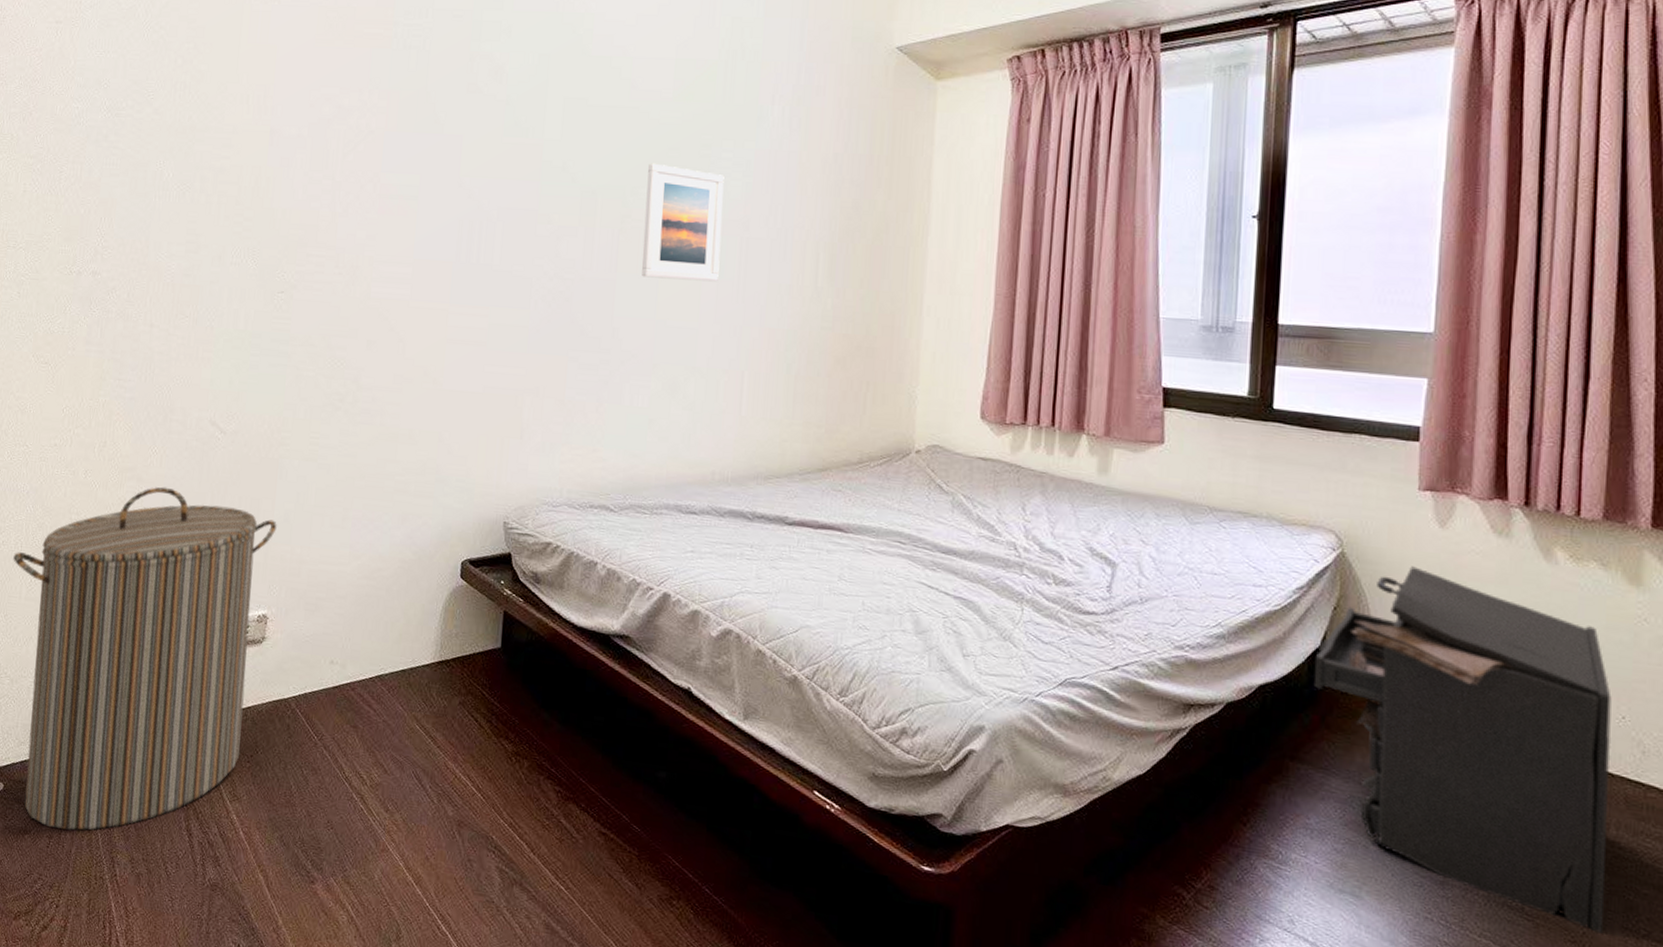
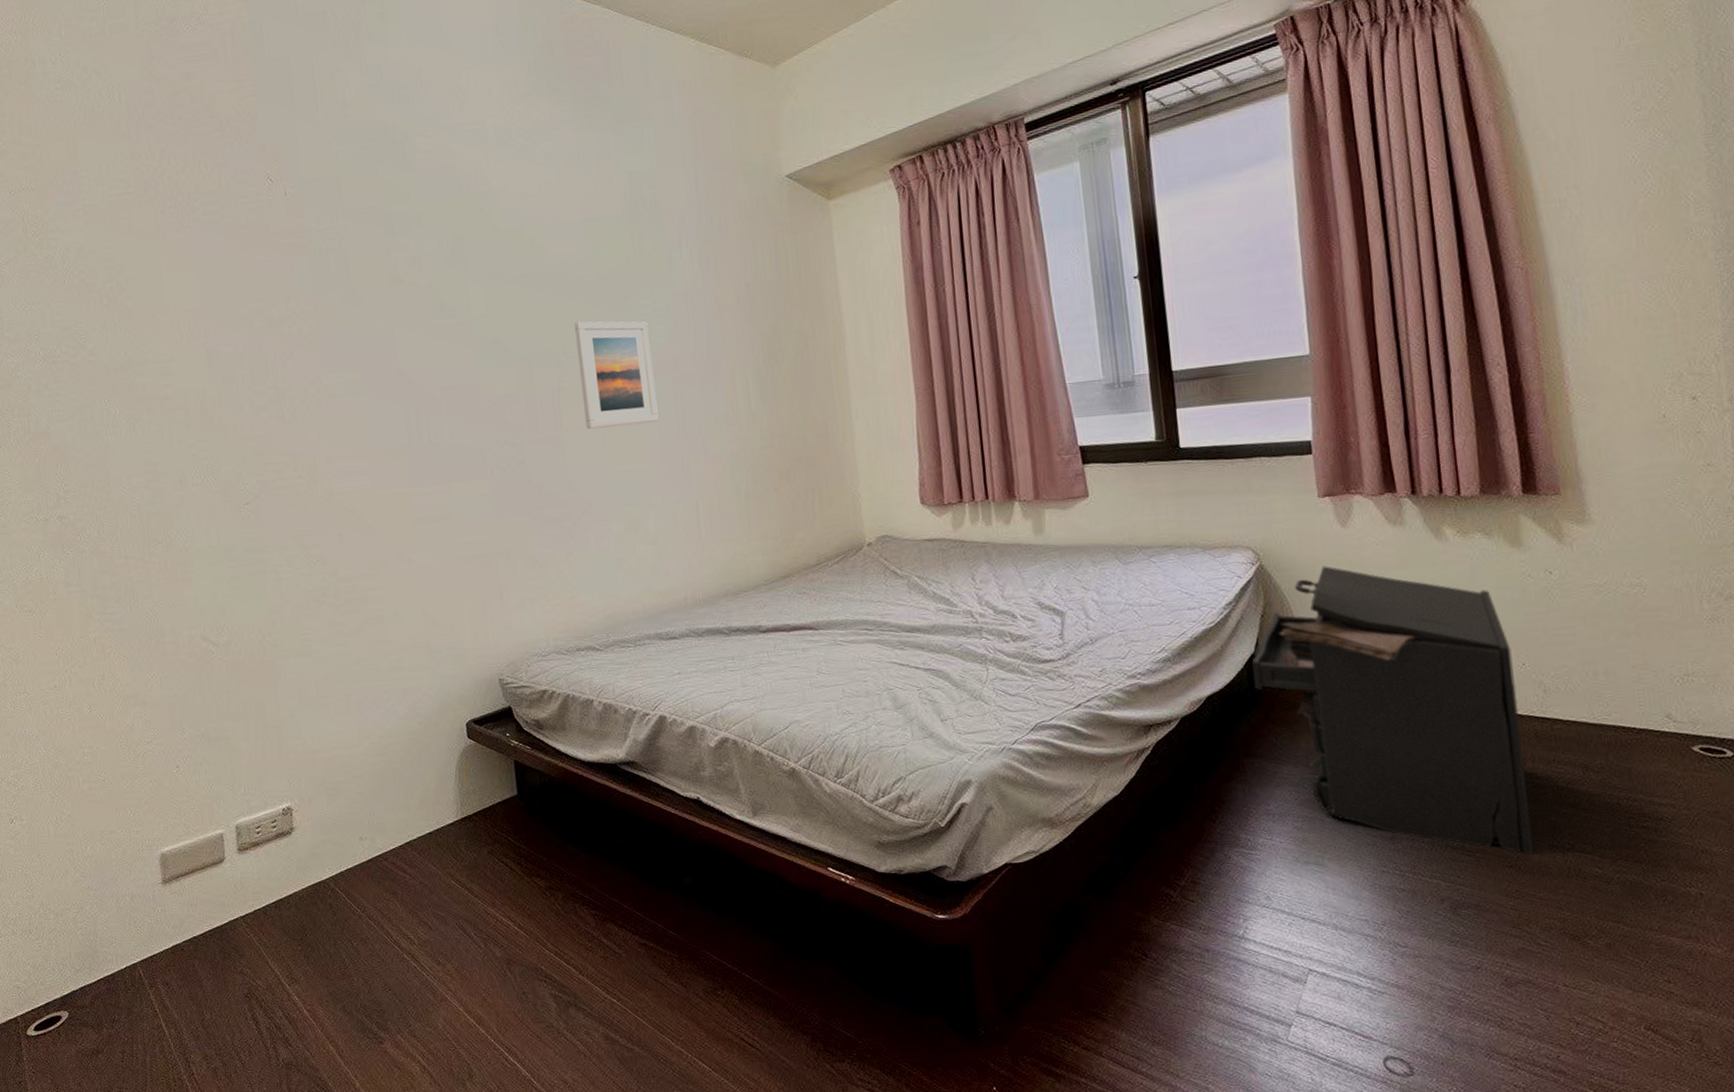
laundry hamper: present [13,487,277,831] -> none [35,706,290,1042]

